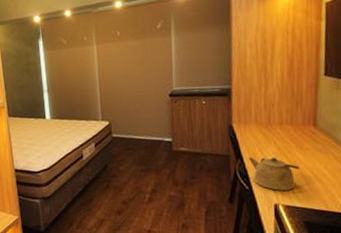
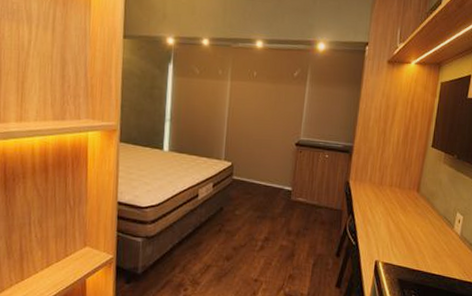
kettle: present [249,157,300,191] -> none [359,214,401,249]

